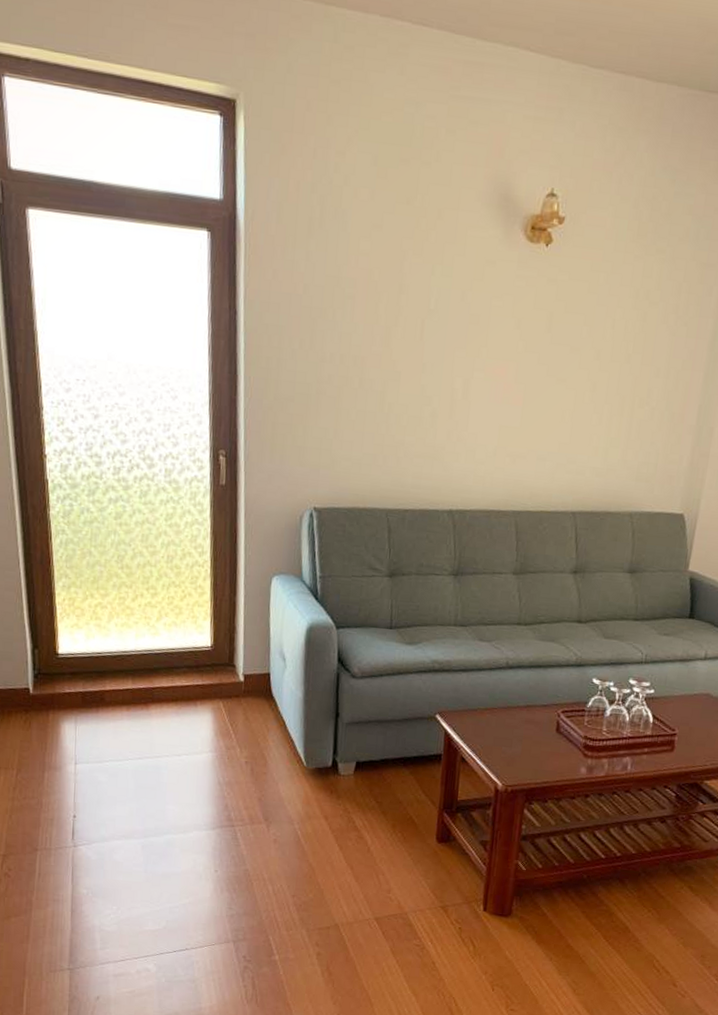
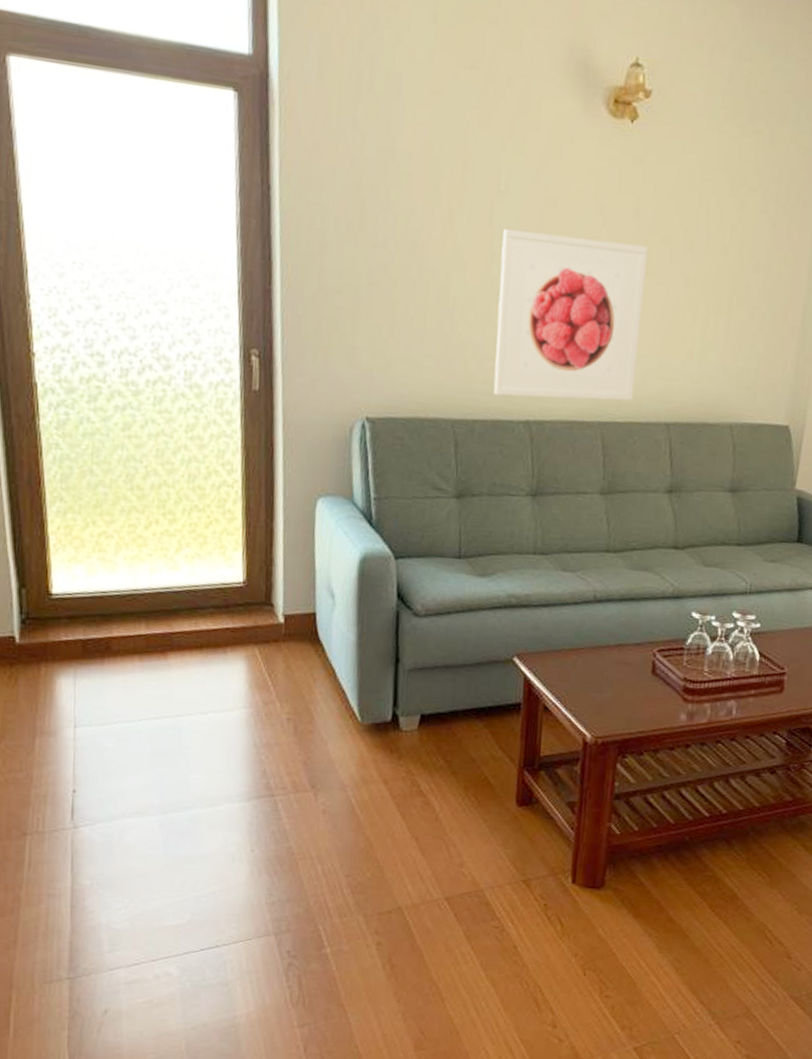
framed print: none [422,342,559,493] -> present [493,228,648,401]

